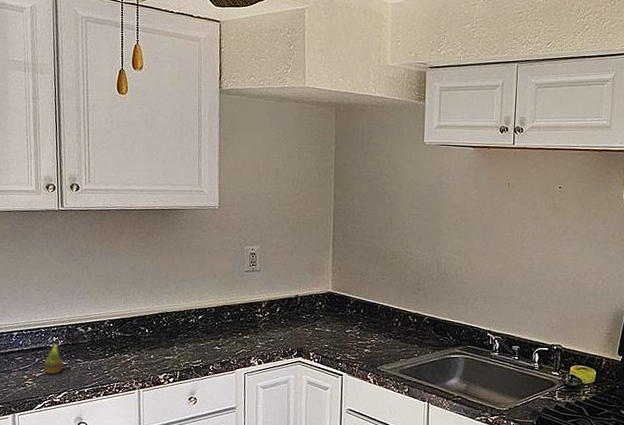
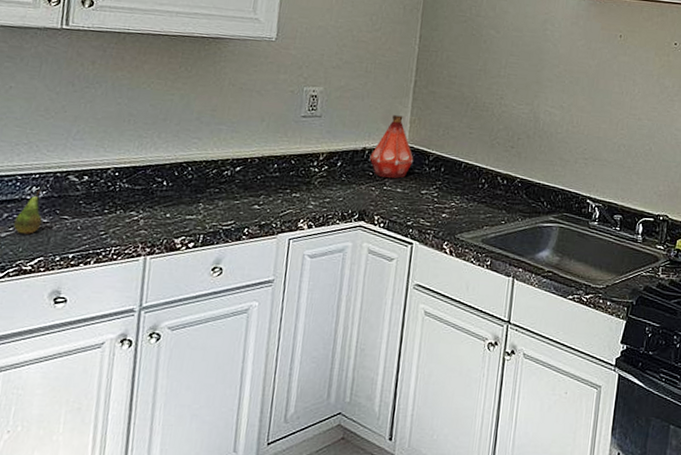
bottle: none [302,266,338,320] -> present [369,115,414,179]

